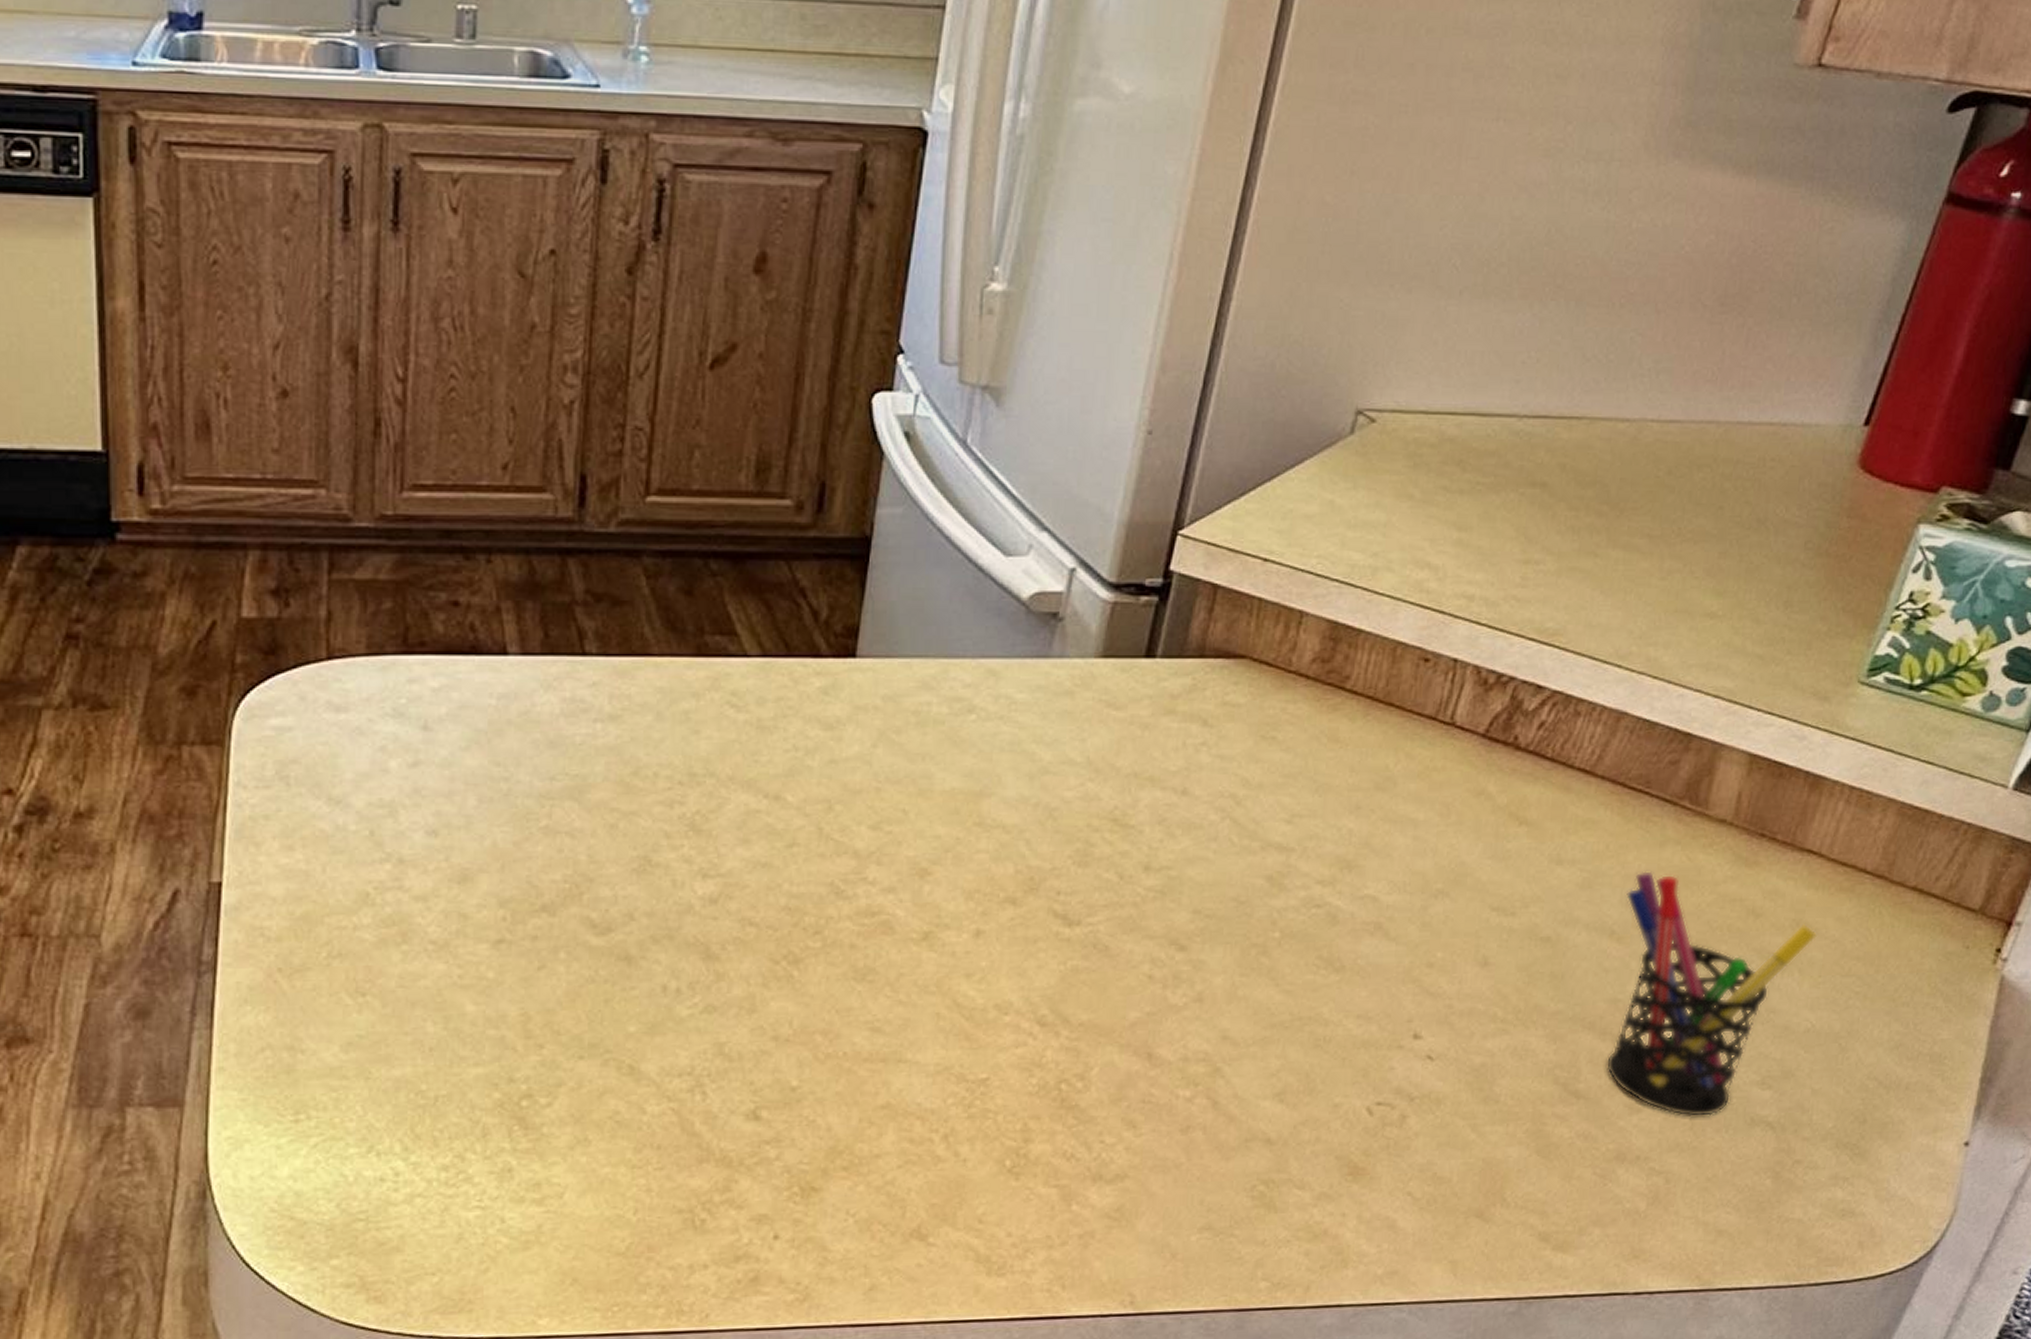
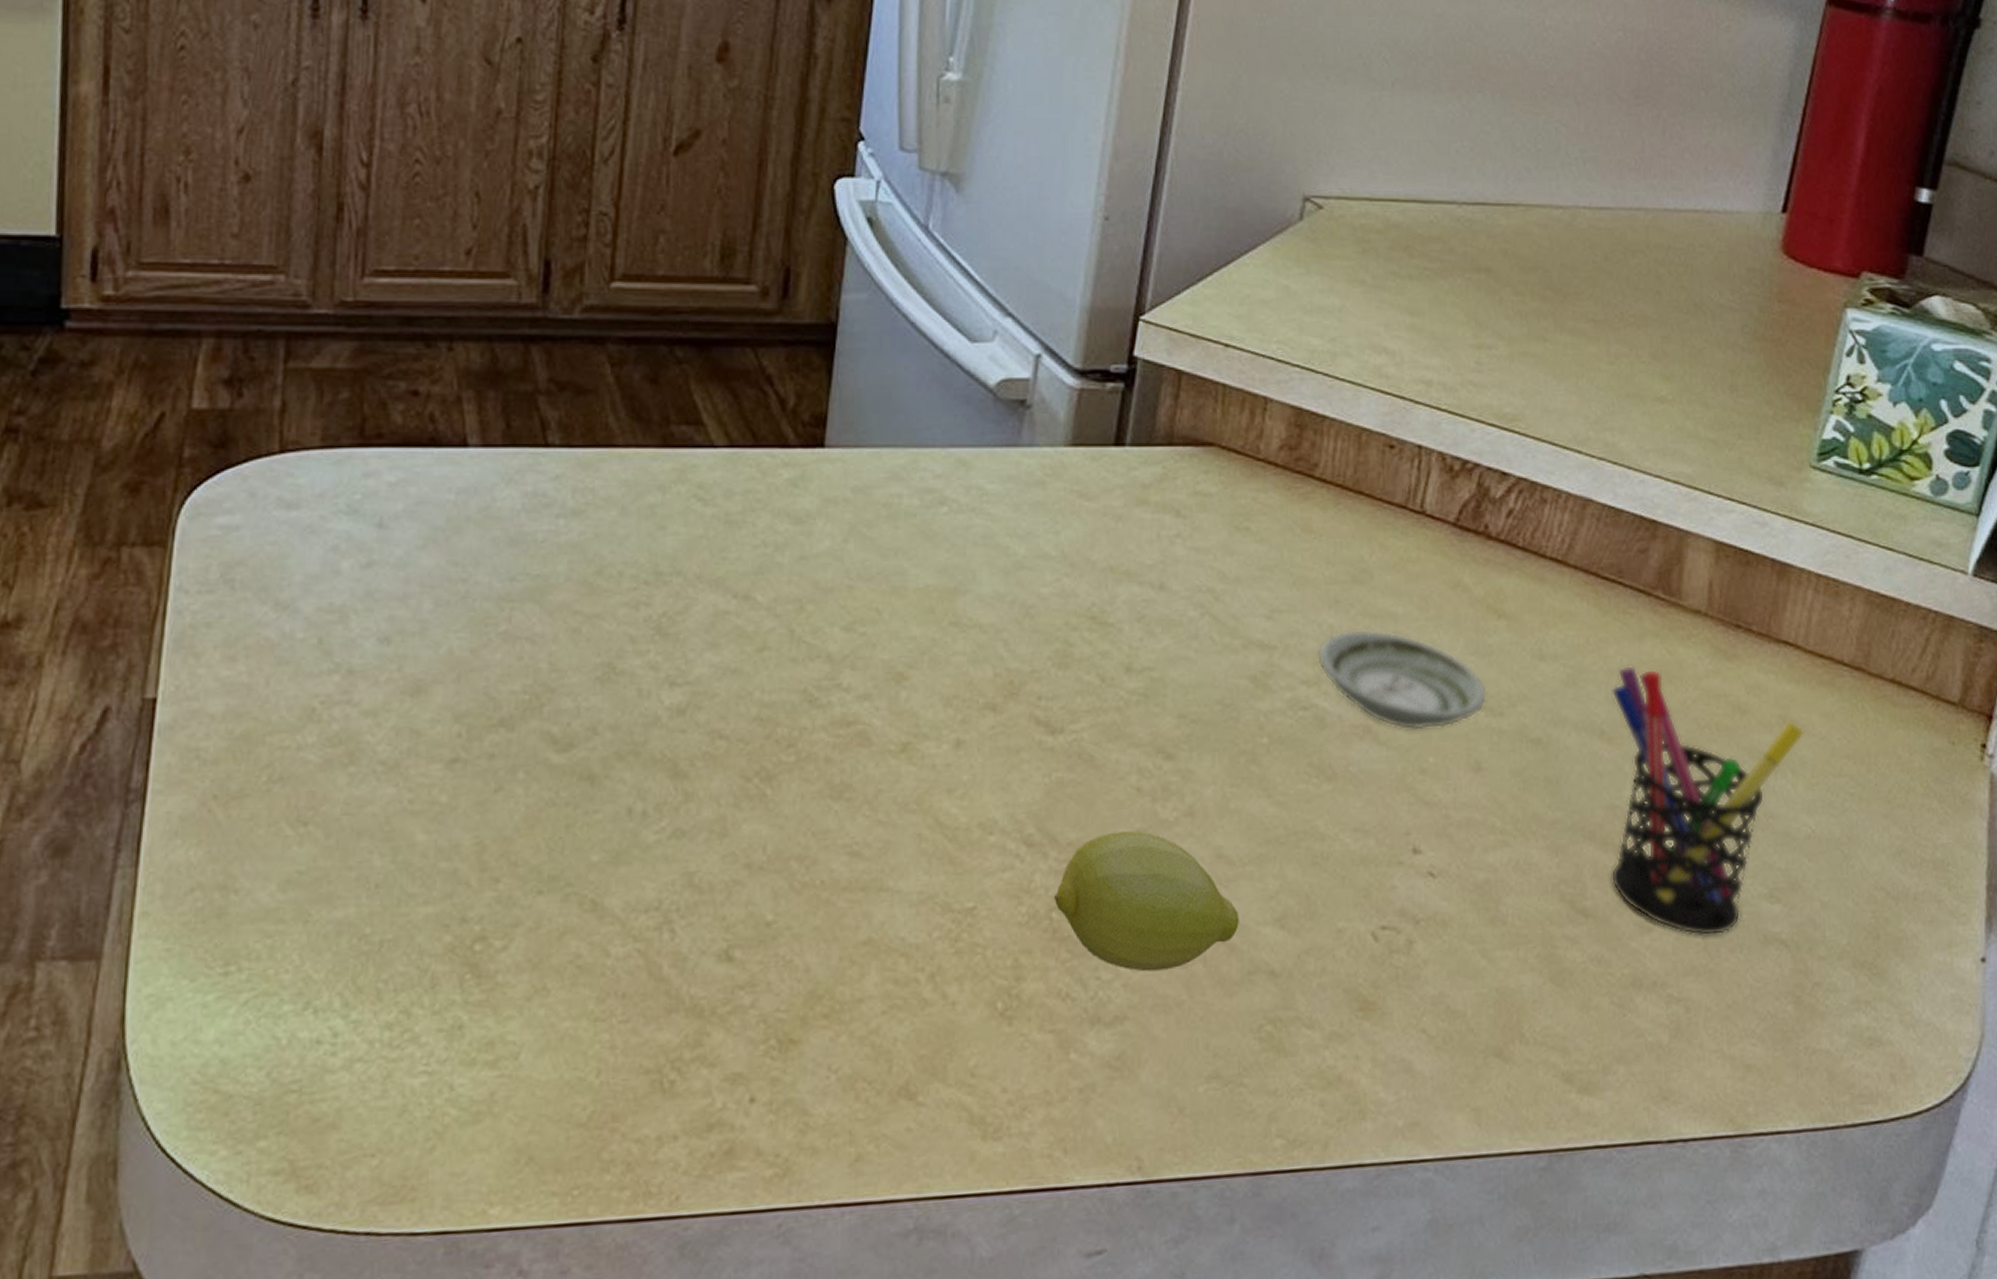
fruit: none [1063,1014,1240,1137] -> present [1053,831,1239,972]
saucer: none [1334,833,1502,928] -> present [1317,628,1488,730]

